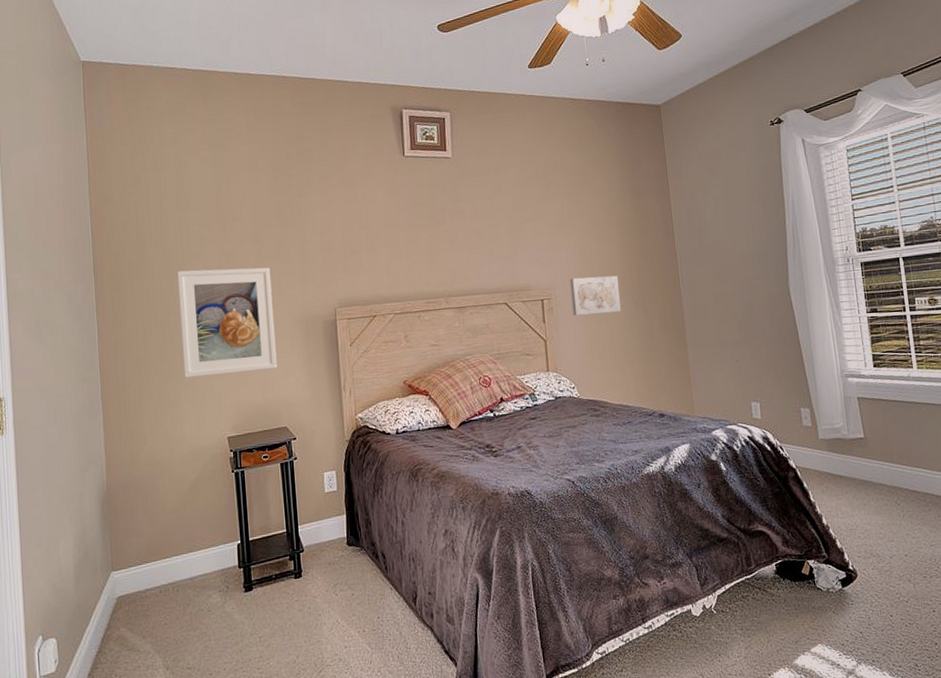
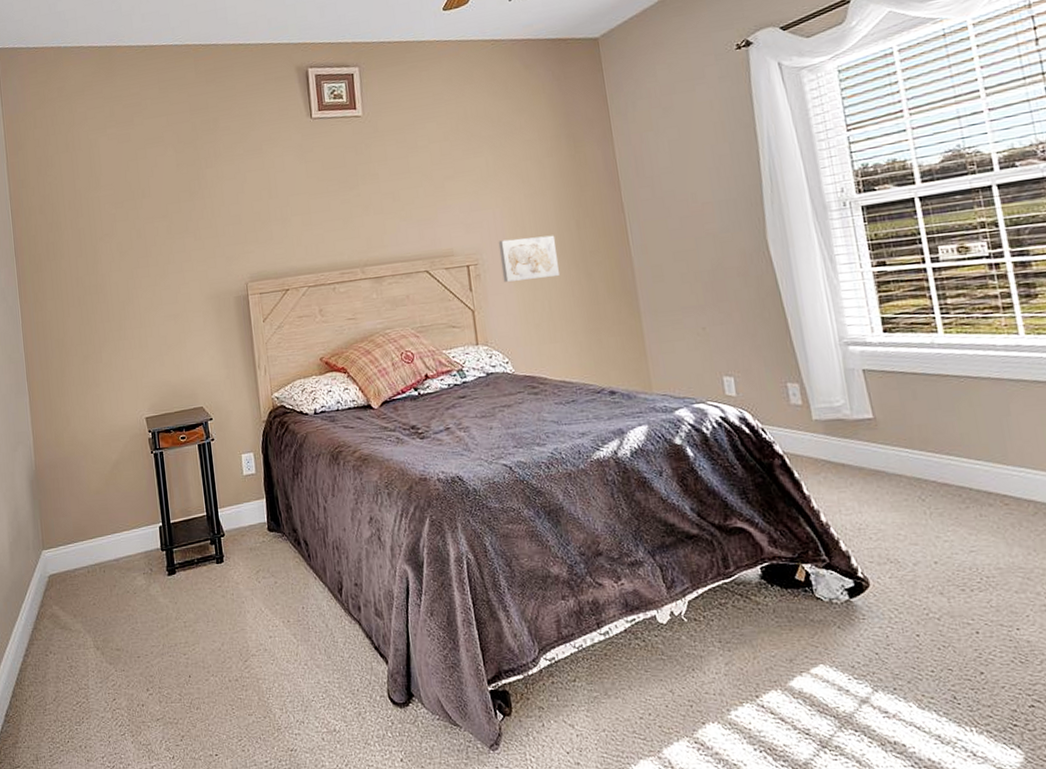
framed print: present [177,267,278,378] -> none [91,243,191,358]

